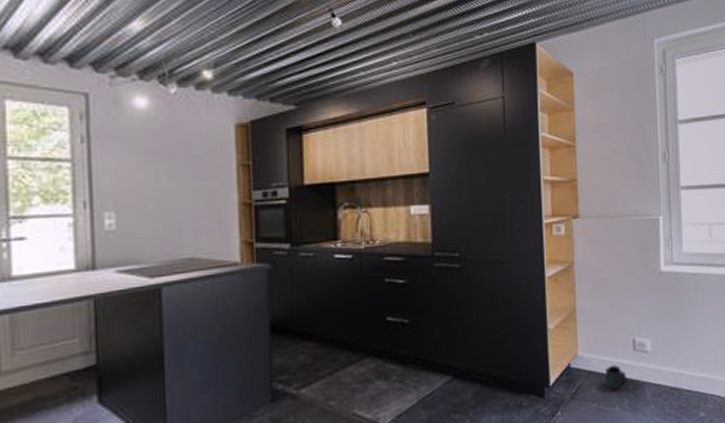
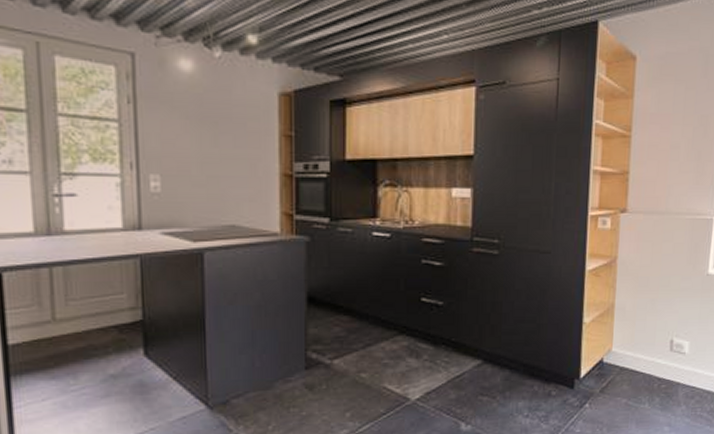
shoe: present [605,364,626,392] -> none [637,363,660,390]

